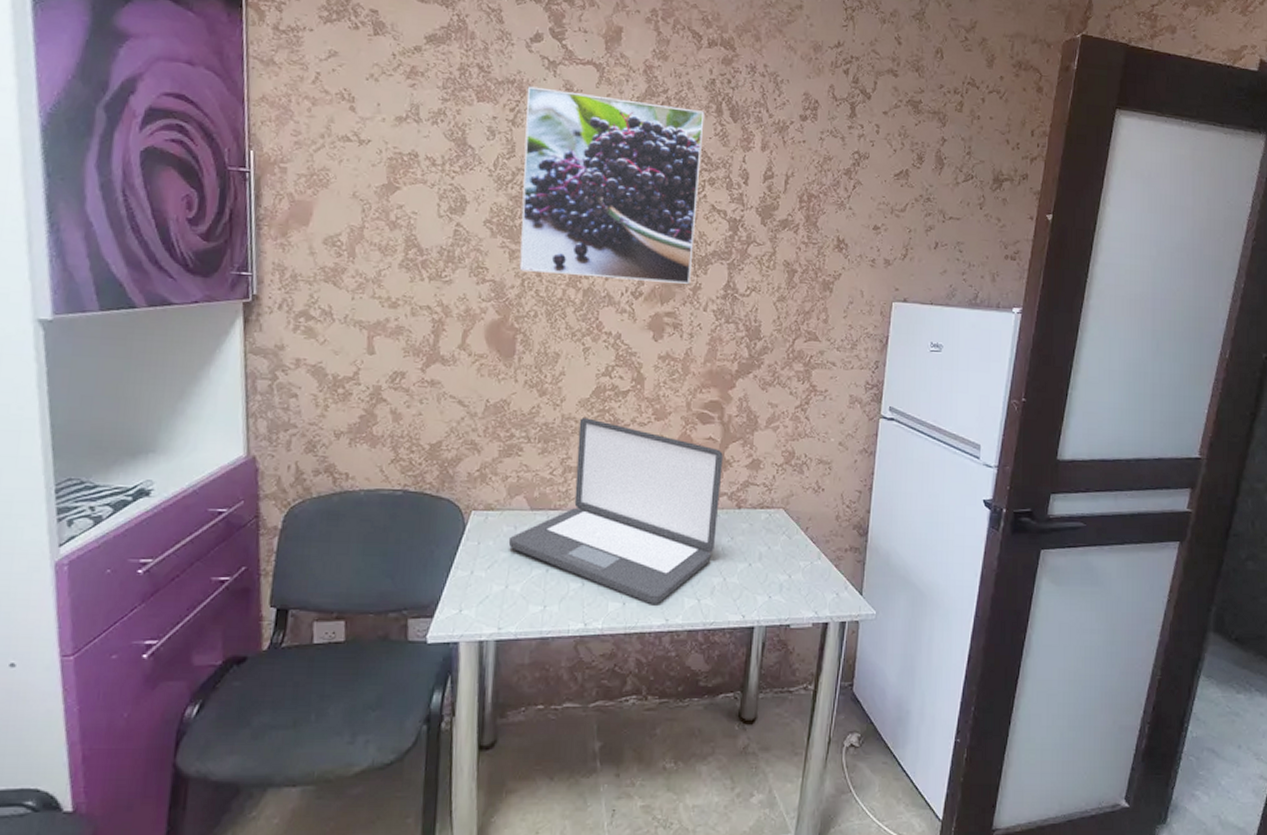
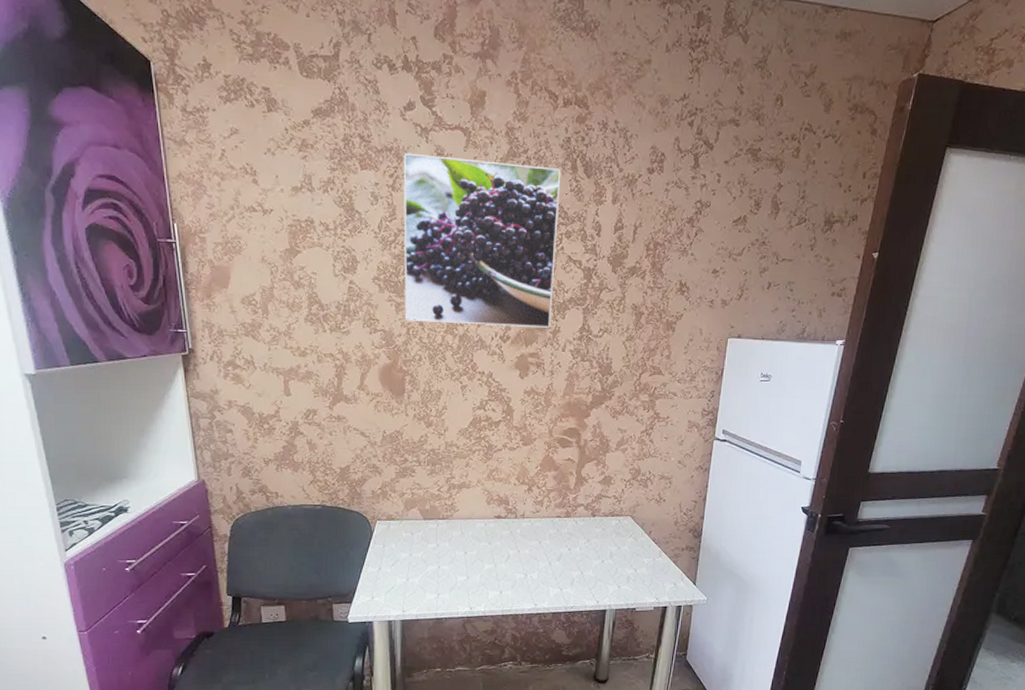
laptop: present [508,418,723,605] -> none [407,444,580,593]

